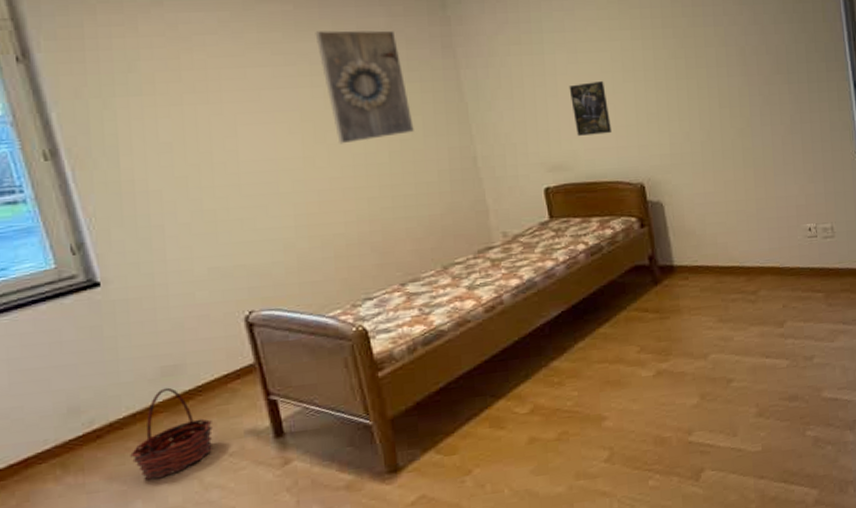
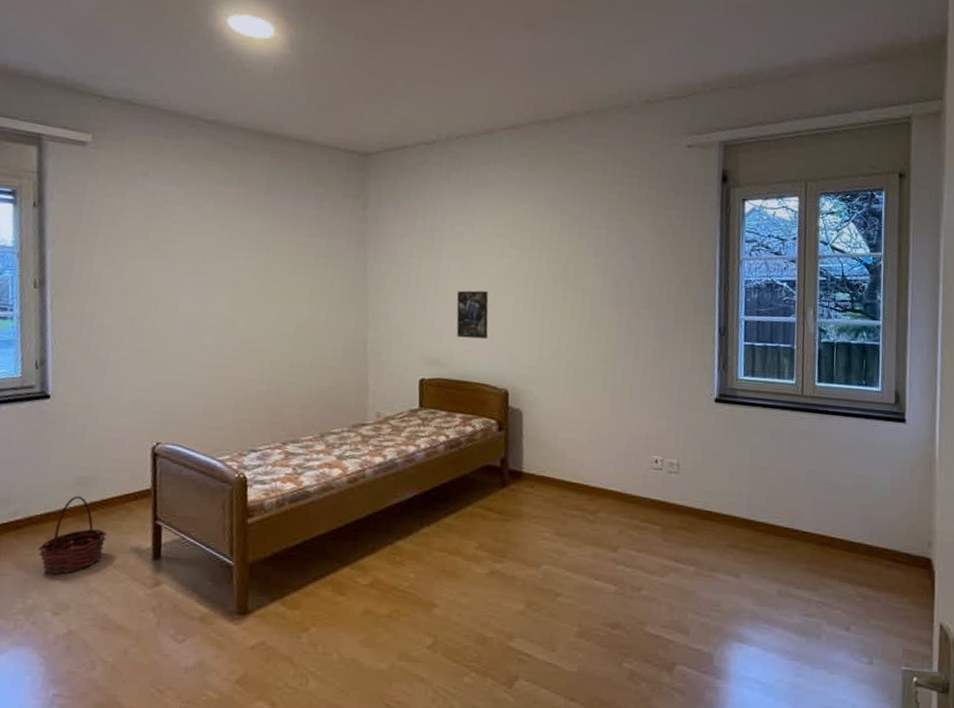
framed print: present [315,30,414,144] -> none [257,214,322,312]

